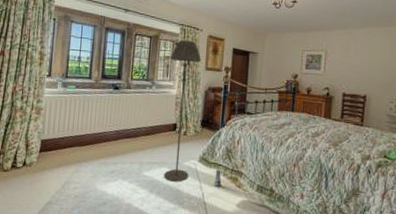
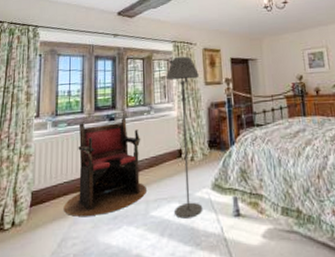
armchair: none [68,87,142,168] -> present [63,117,146,216]

